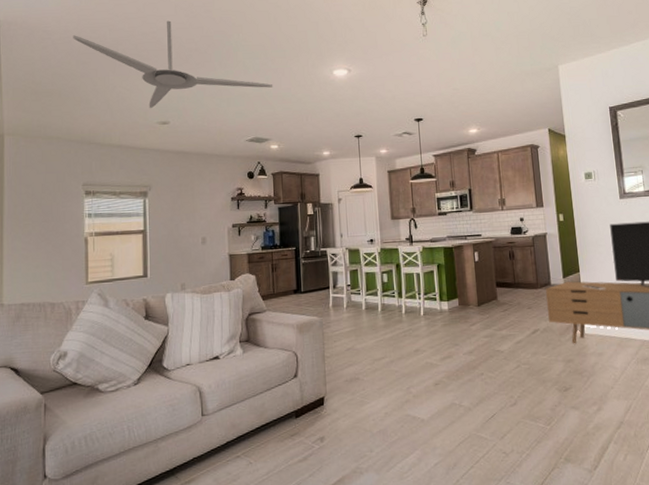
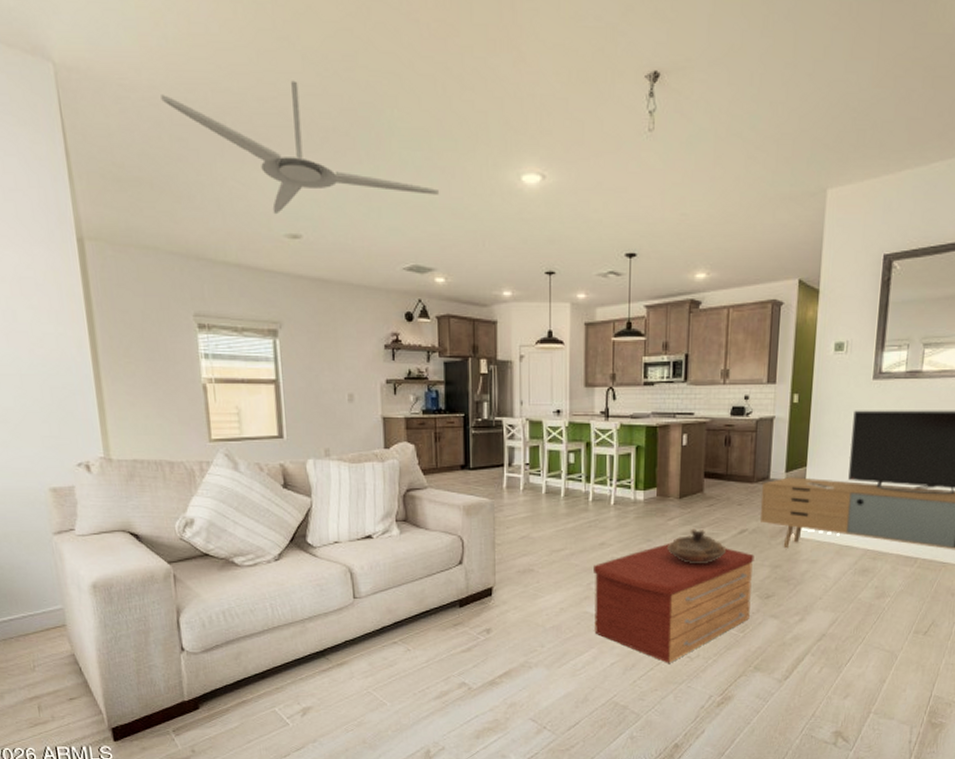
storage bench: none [411,345,553,460] -> present [594,543,754,663]
decorative bowl: none [473,331,524,364] -> present [668,528,727,564]

